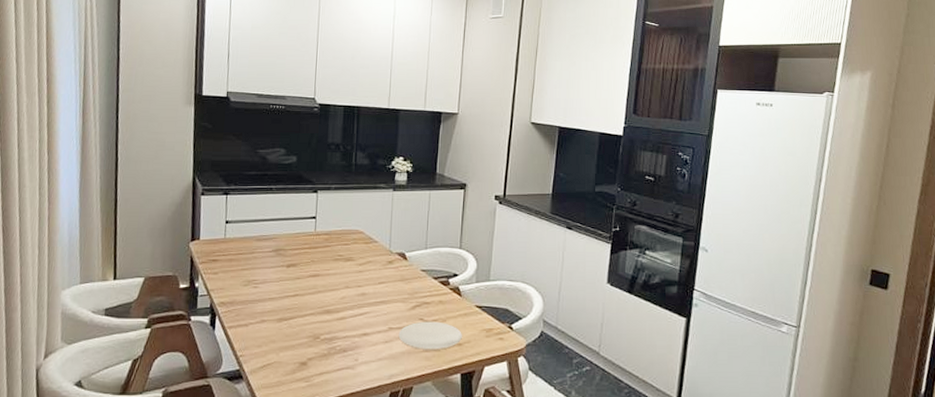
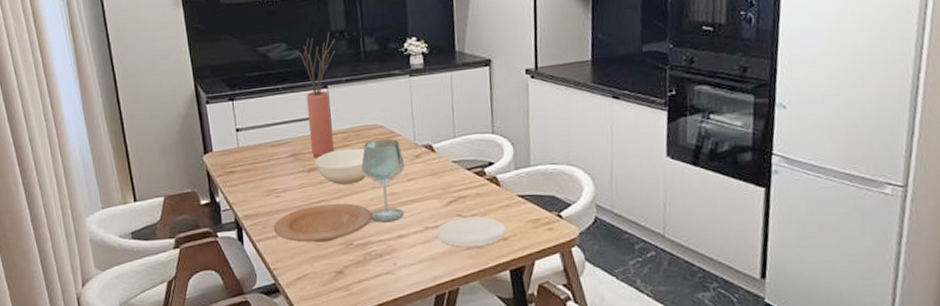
plate: none [246,298,342,334] -> present [273,203,373,243]
vase: none [294,144,331,255] -> present [300,32,335,158]
bowl: none [296,249,343,282] -> present [315,148,367,185]
wine glass: none [338,243,379,320] -> present [361,138,406,223]

